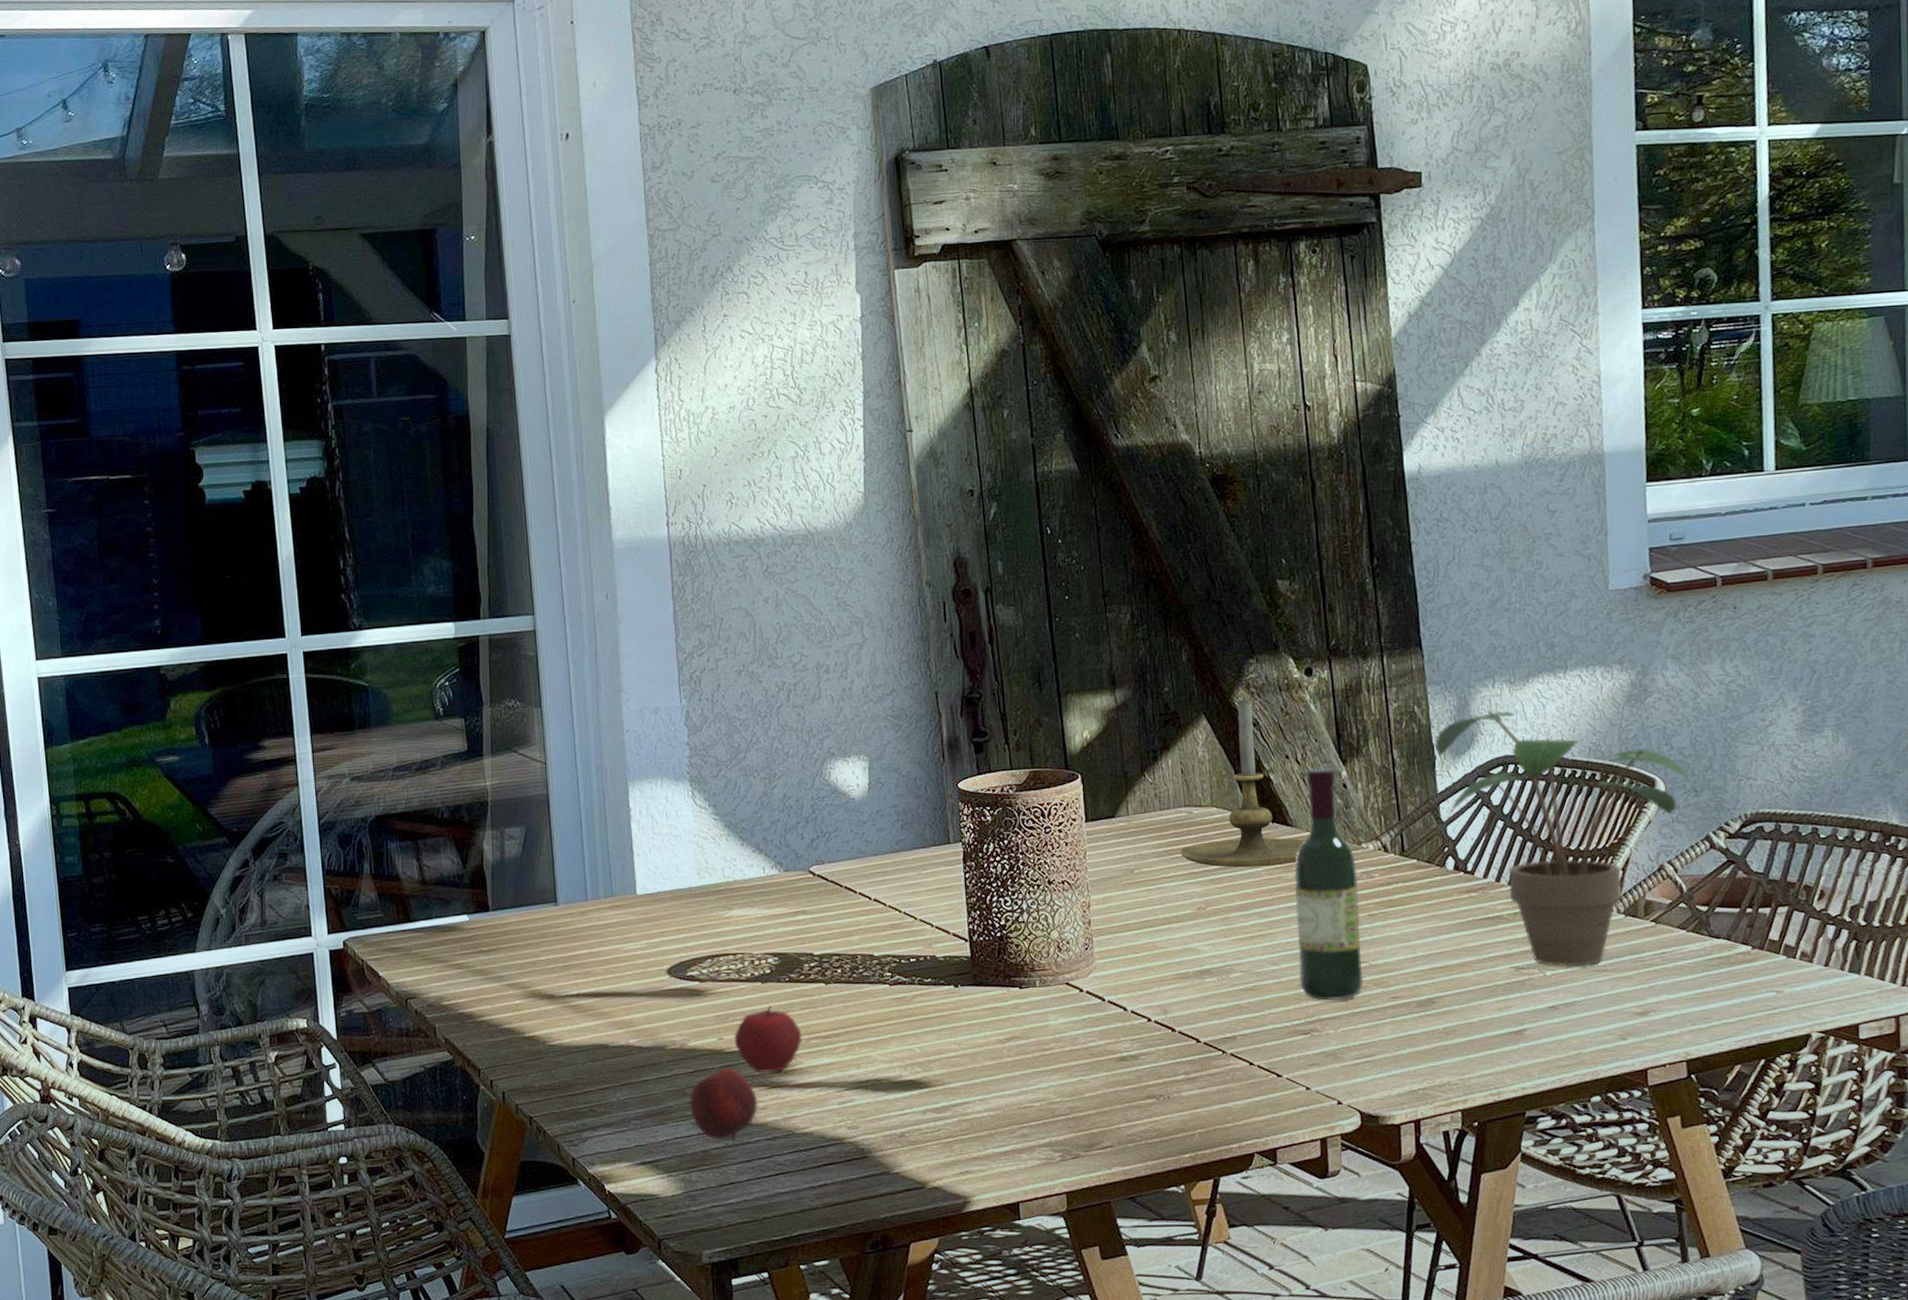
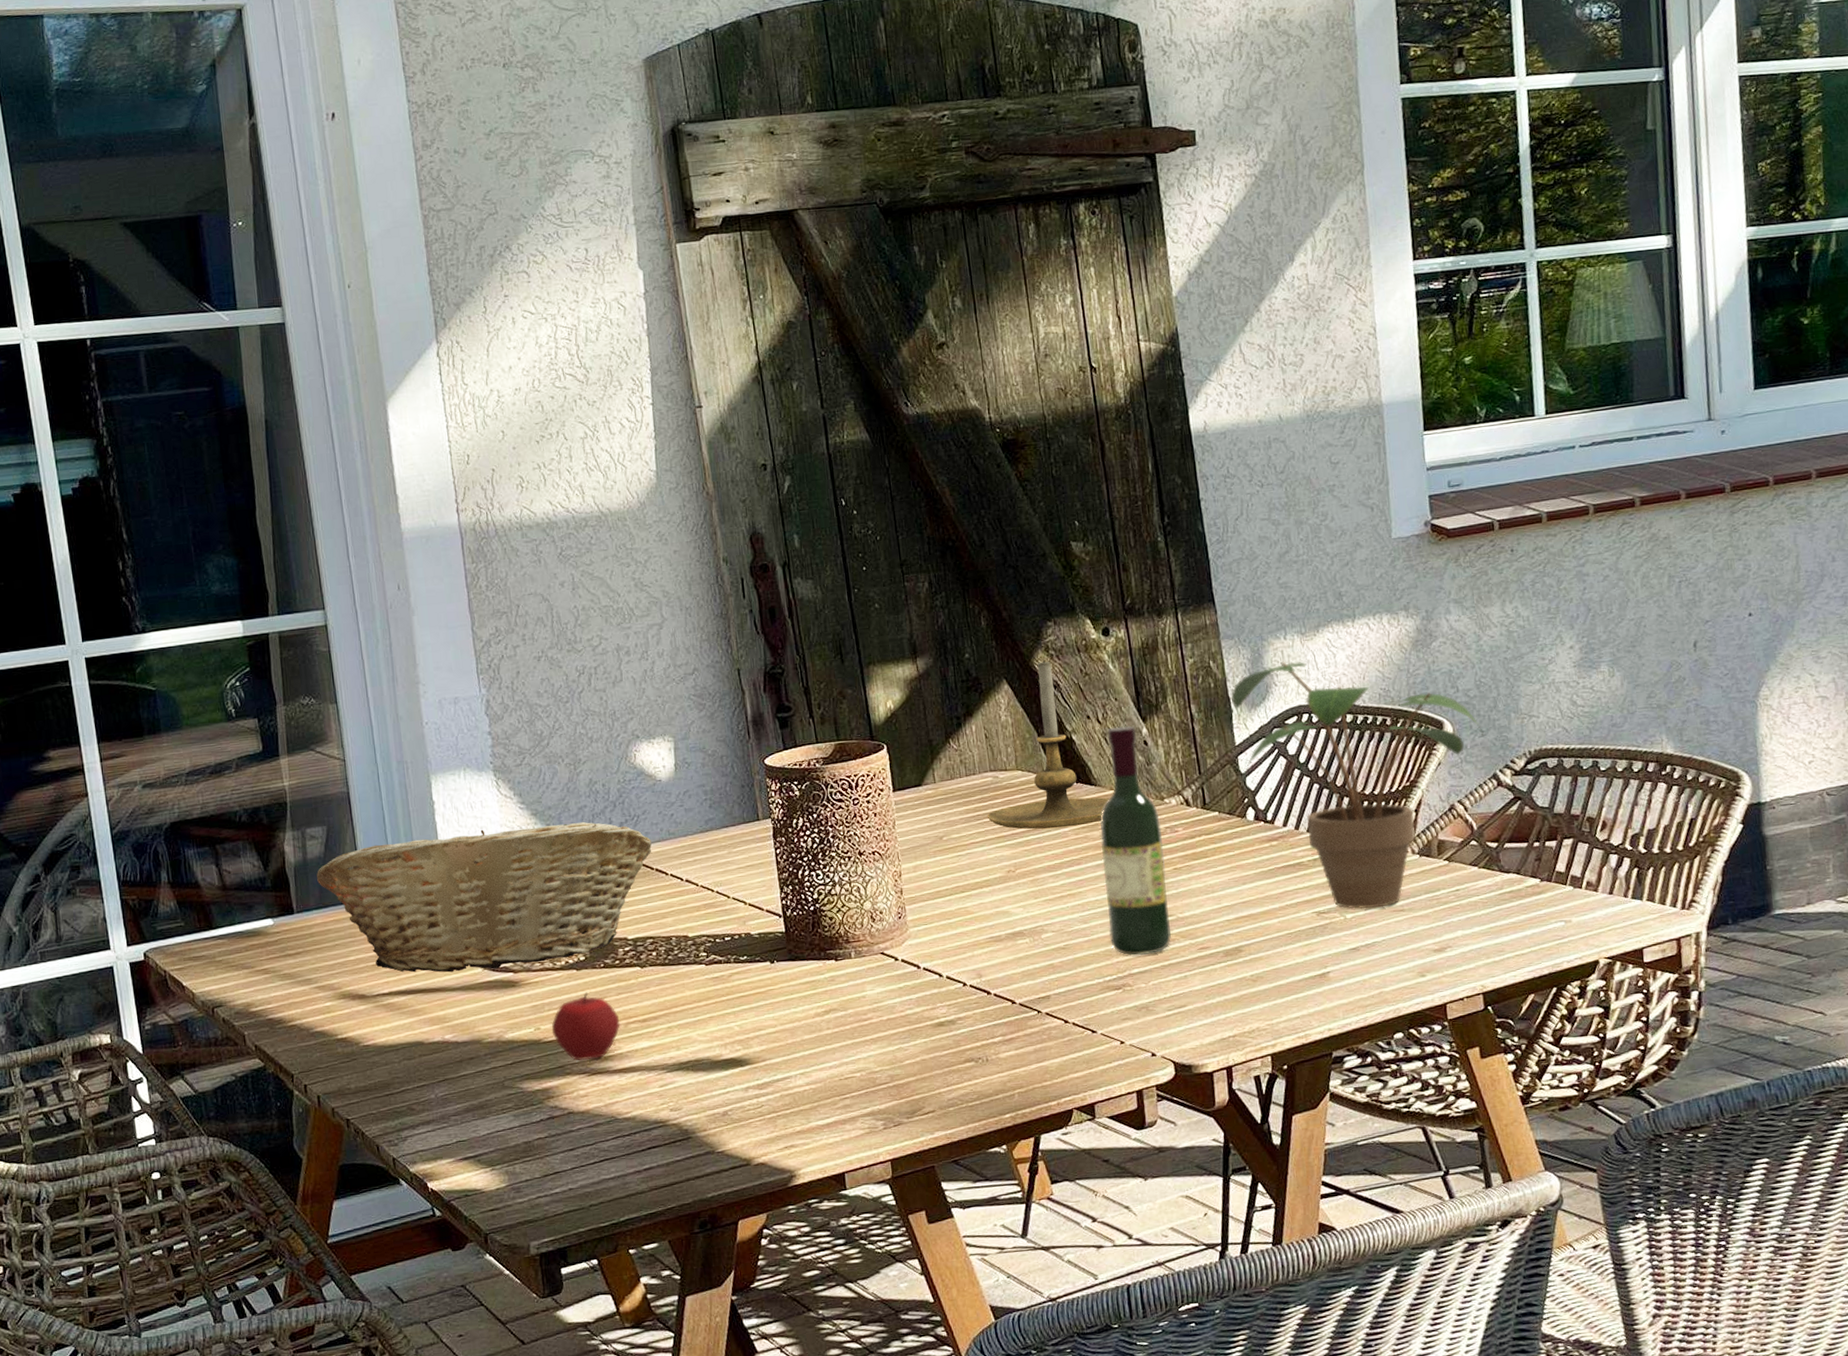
fruit basket: none [513,835,842,978] -> present [317,821,652,973]
apple: present [689,1068,758,1141] -> none [509,1057,579,1131]

